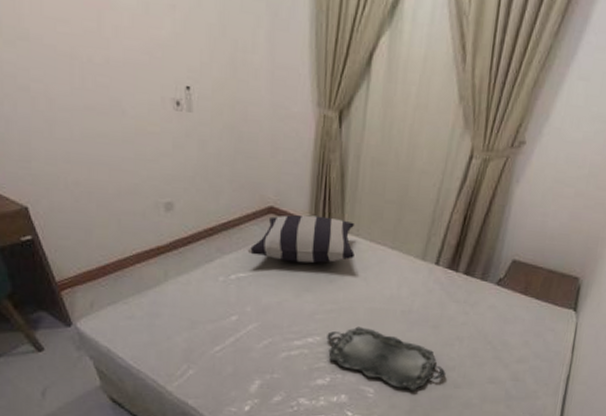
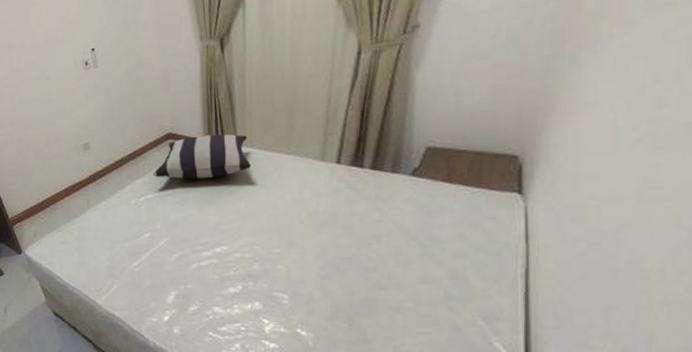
serving tray: present [327,326,446,392] -> none [233,233,367,296]

